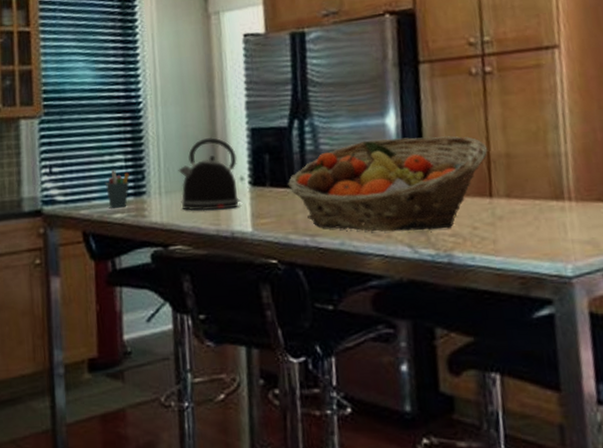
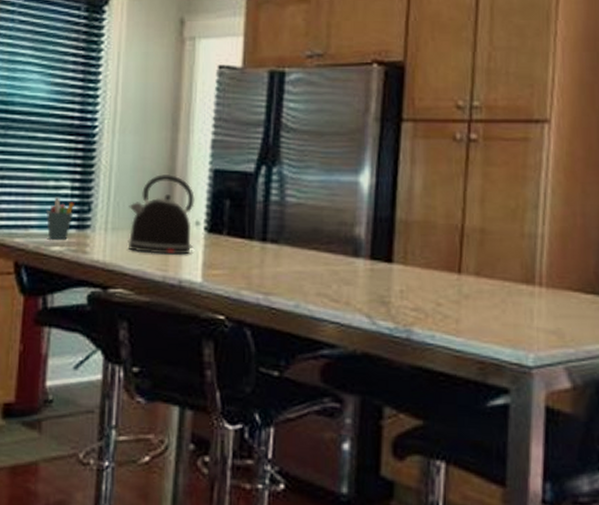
fruit basket: present [287,136,488,232] -> none [246,197,463,302]

